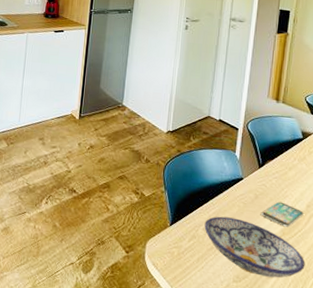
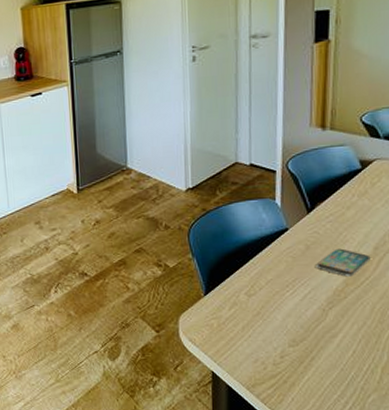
bowl: present [204,216,305,278] -> none [246,276,378,336]

